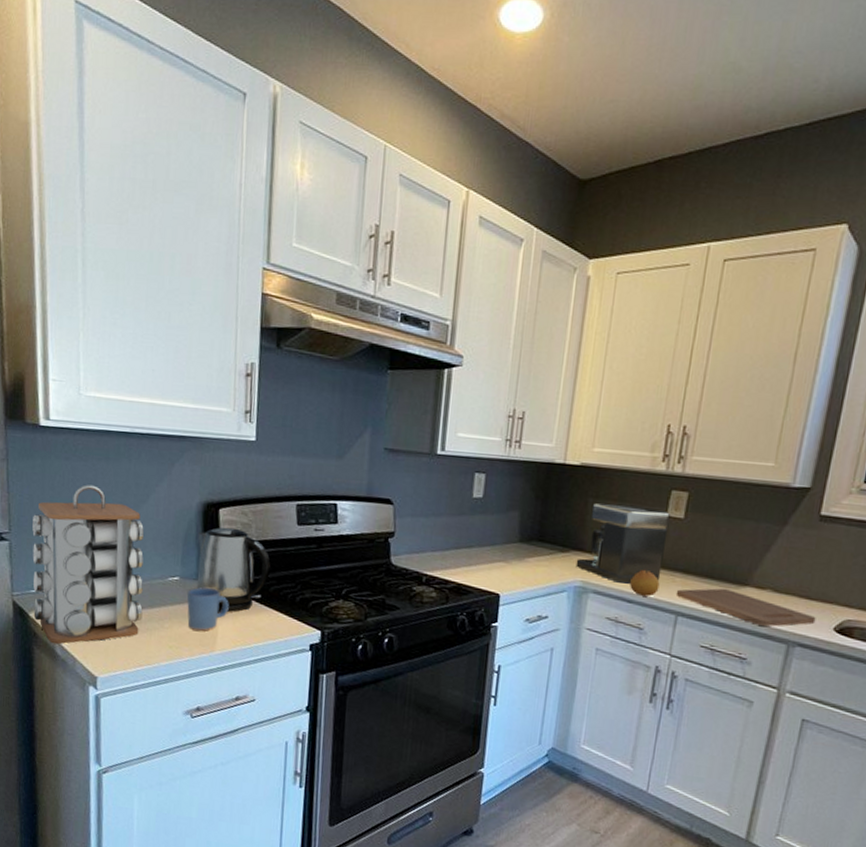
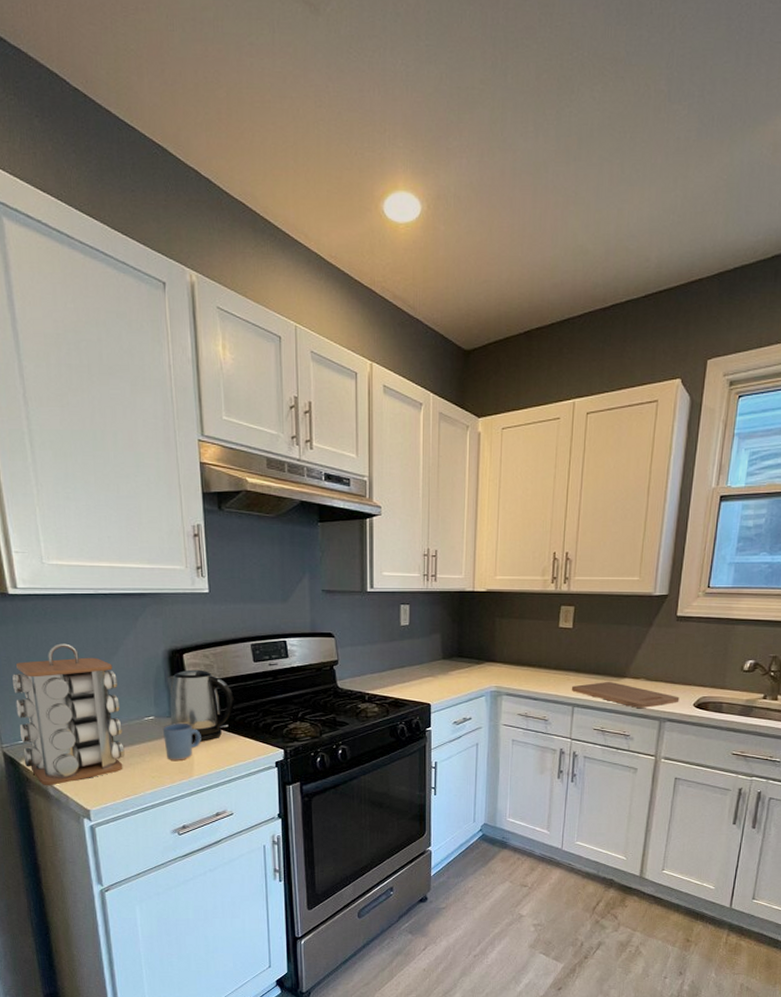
coffee maker: present [575,503,670,583] -> none [490,621,561,685]
fruit: present [630,570,660,597] -> none [534,673,558,694]

